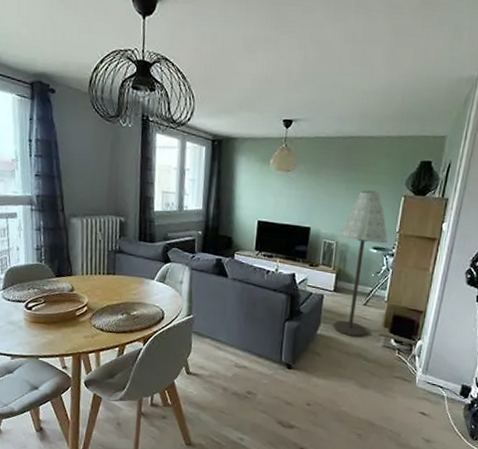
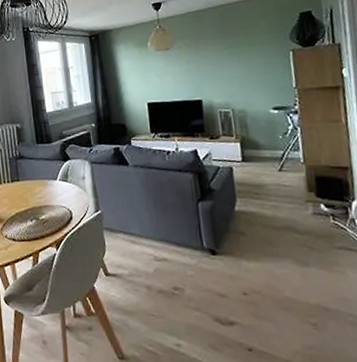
floor lamp: present [333,190,388,337] -> none [233,50,292,208]

